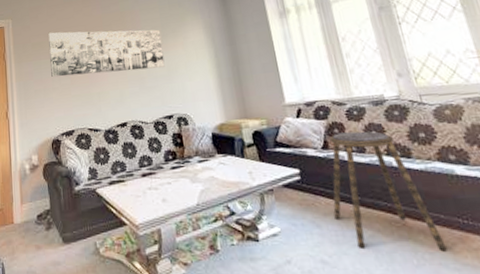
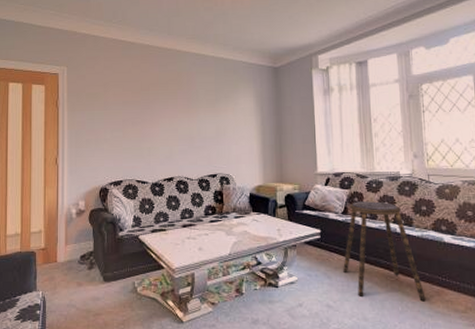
wall art: present [48,29,165,77] -> none [104,84,215,130]

